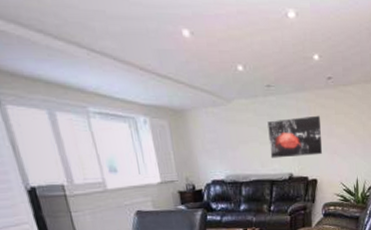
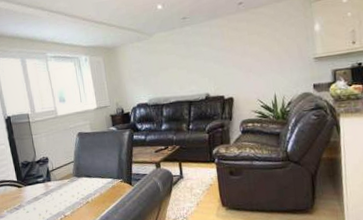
wall art: present [267,115,322,159] -> none [184,38,237,81]

